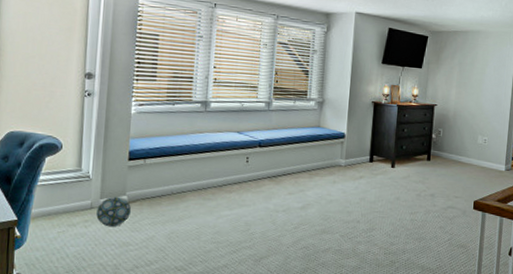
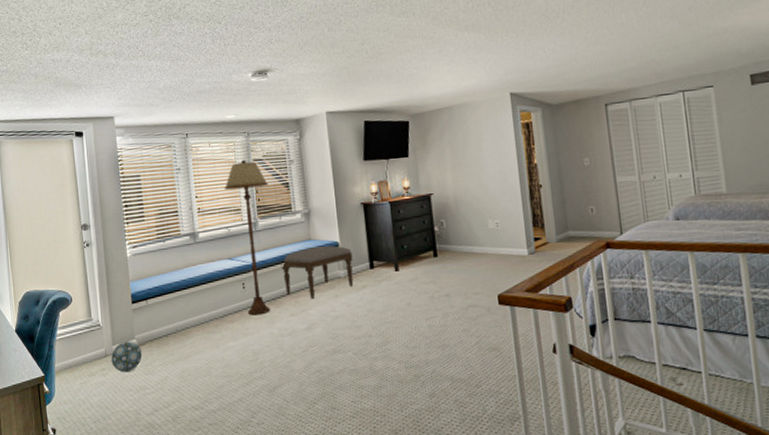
floor lamp: none [244,41,289,190] -> present [224,160,271,316]
ottoman: none [287,134,356,181] -> present [281,245,354,299]

